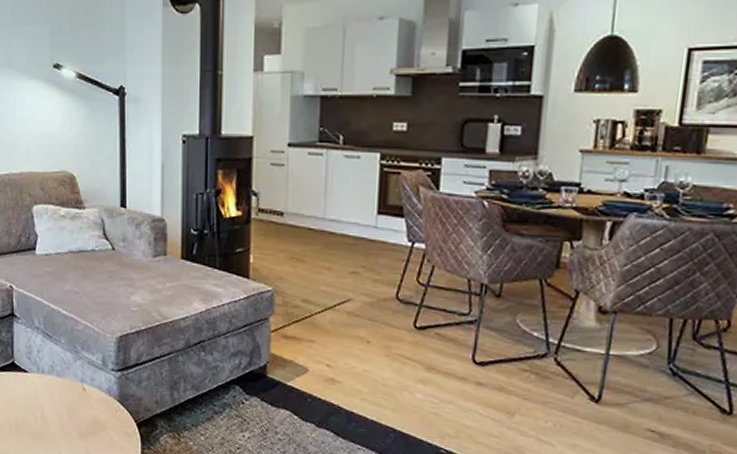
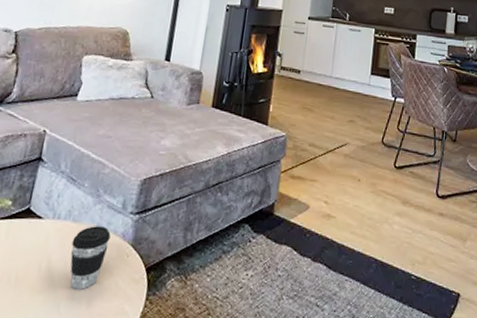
coffee cup: none [60,381,96,440] -> present [70,226,111,290]

